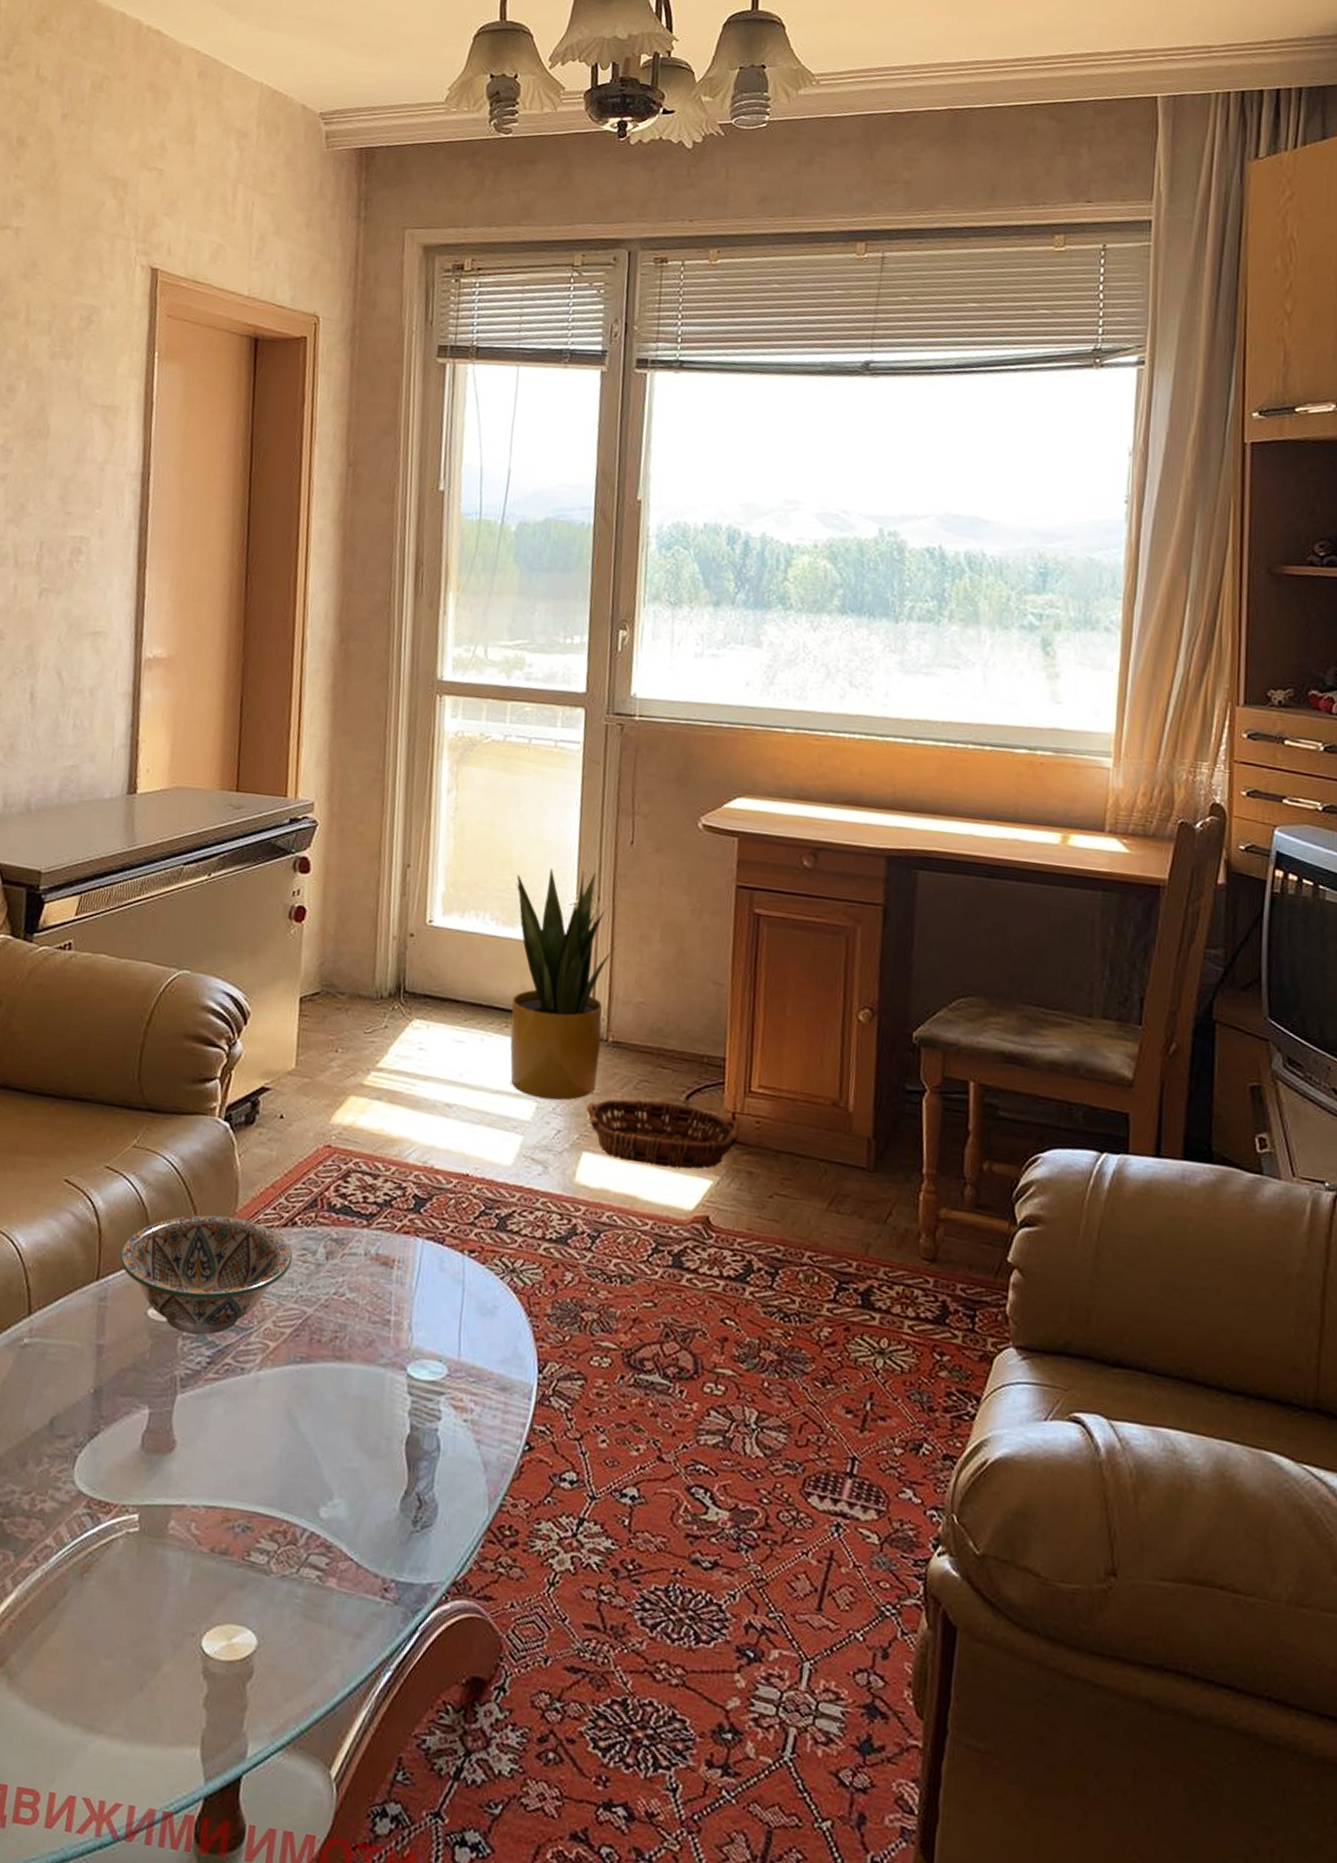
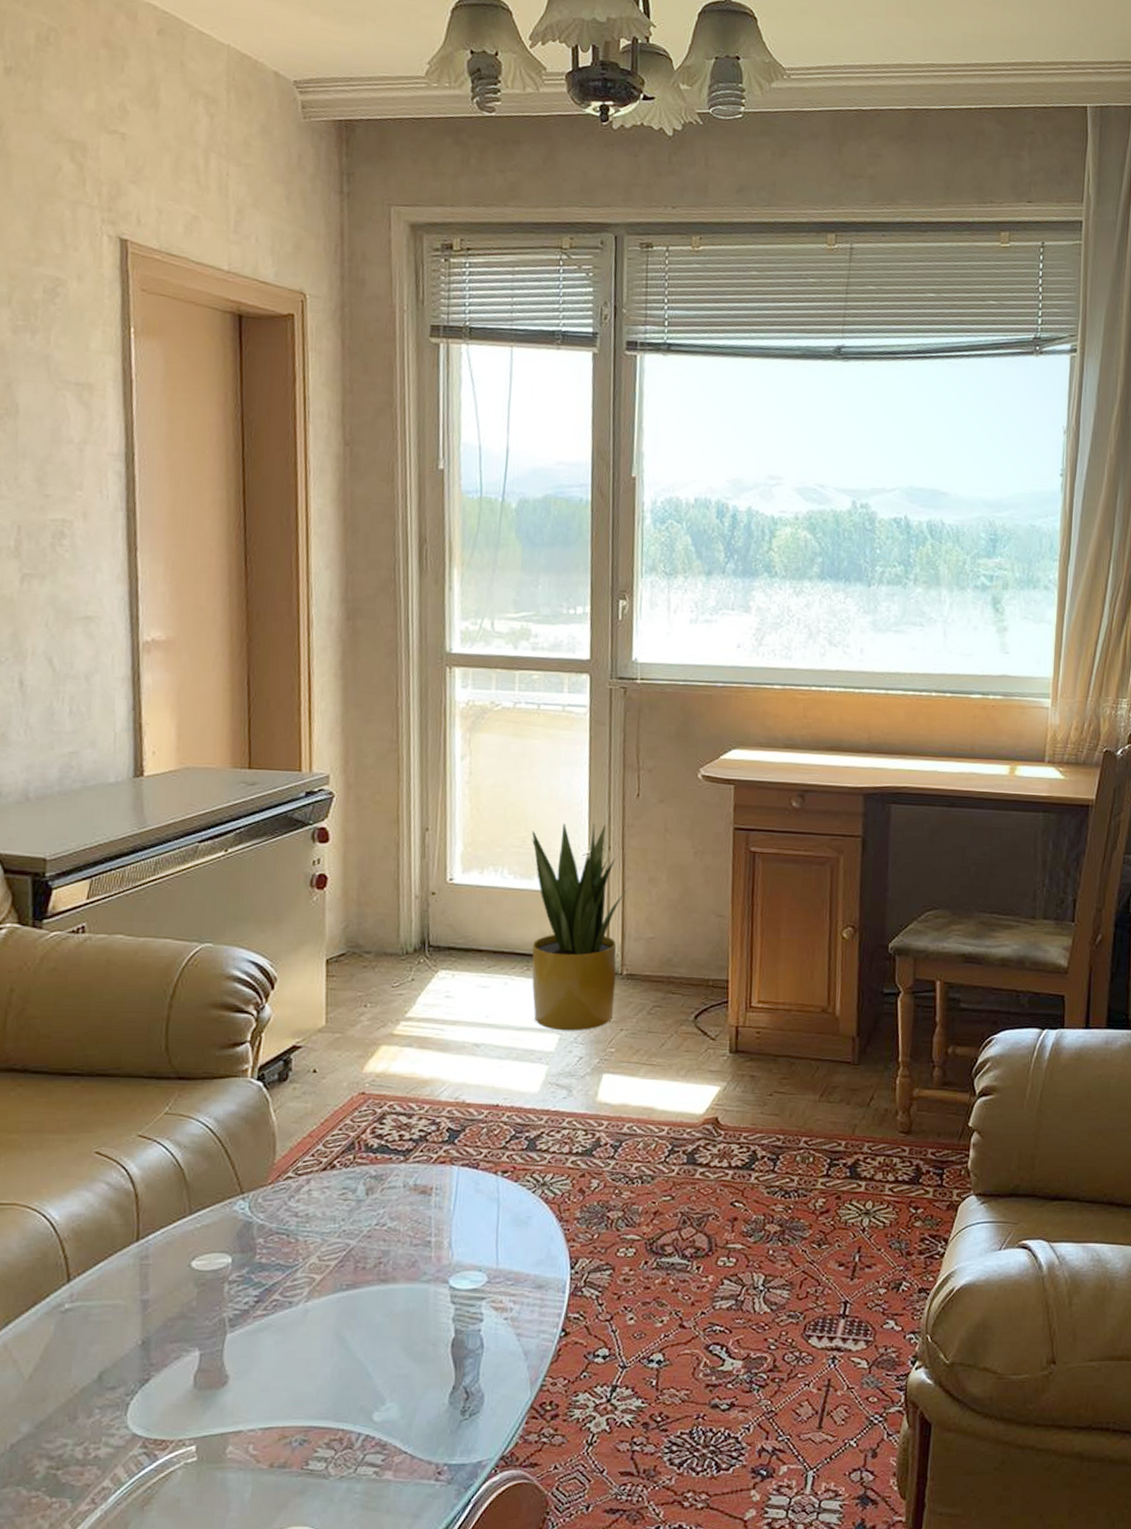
decorative bowl: present [119,1214,293,1335] -> none [159,1168,334,1278]
basket: present [586,1099,740,1170] -> none [604,1022,743,1079]

